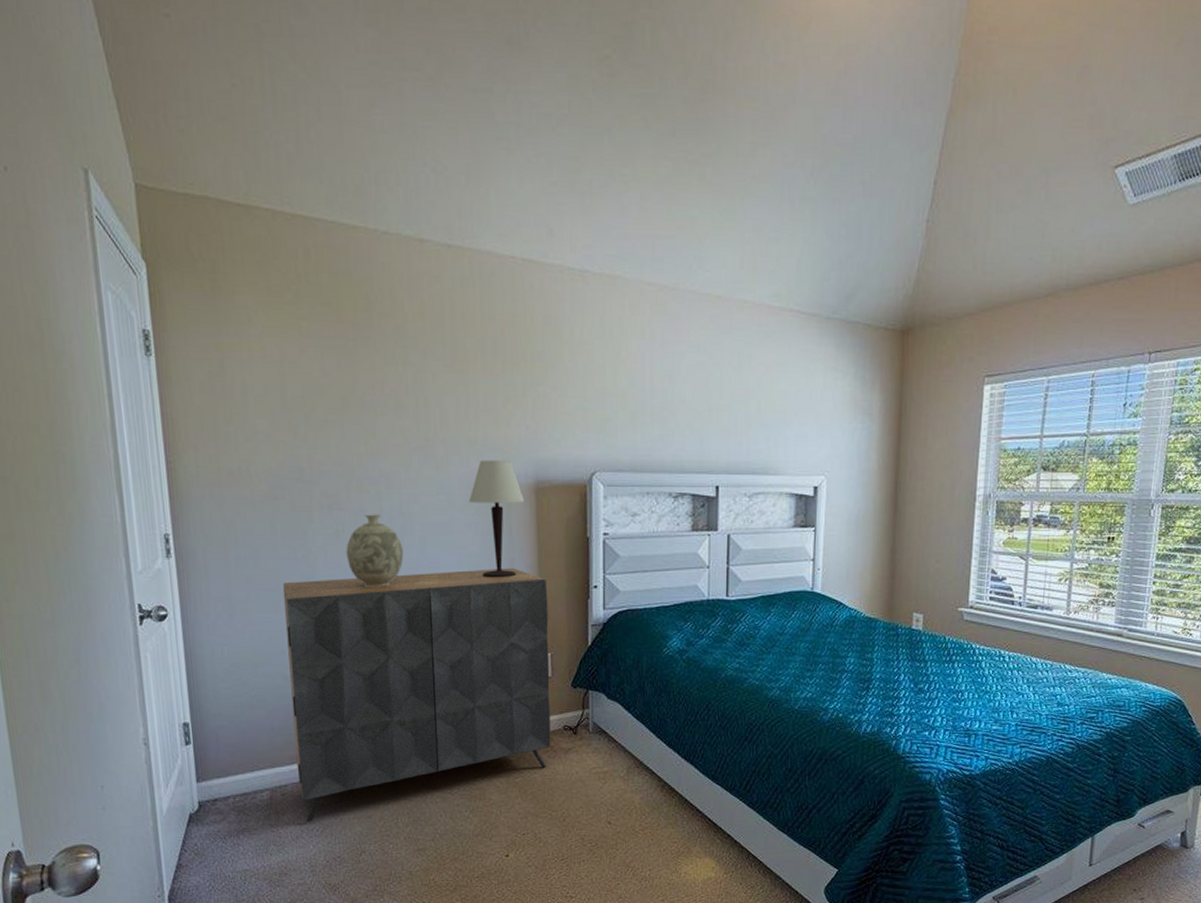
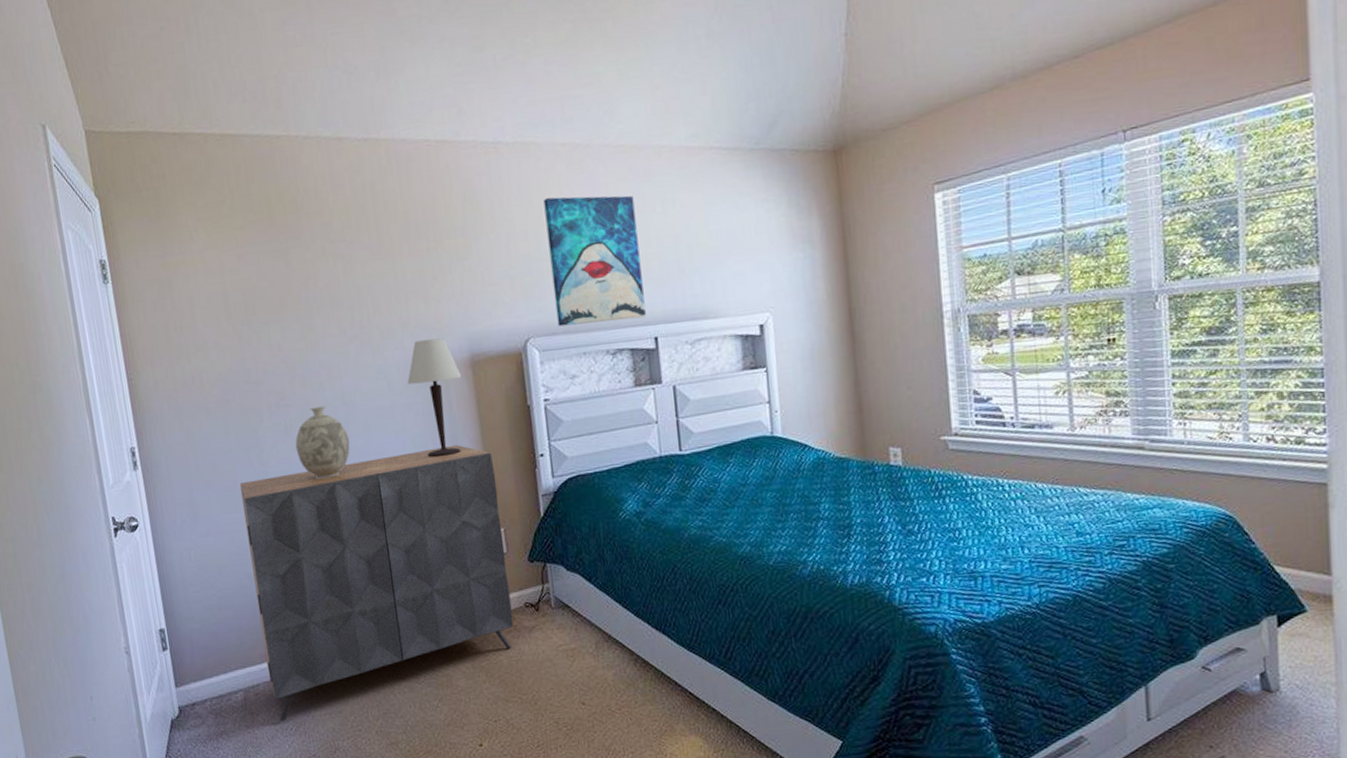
wall art: none [624,335,712,466] -> present [543,195,646,327]

